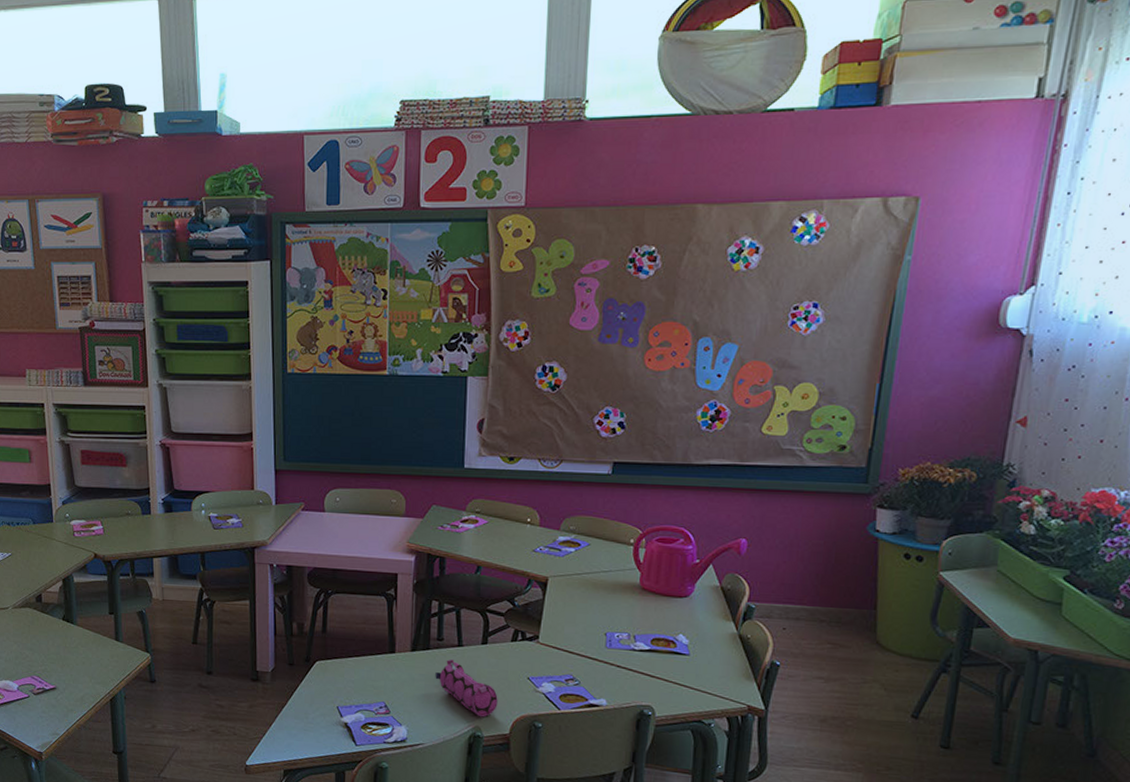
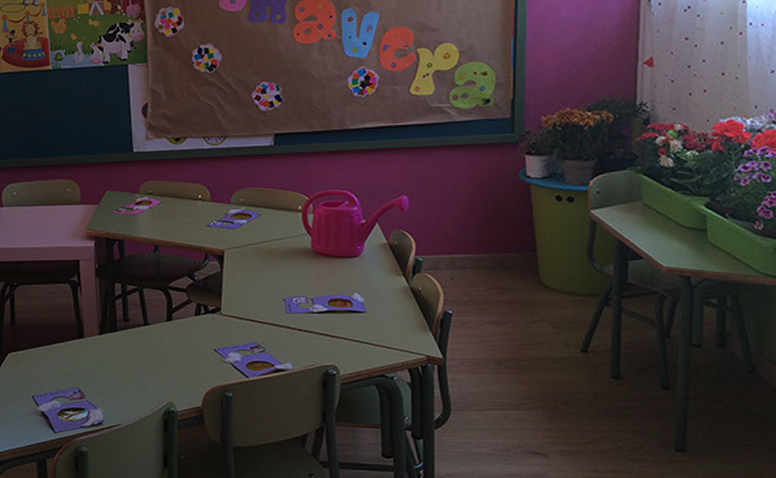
pencil case: present [435,659,498,717] -> none [125,338,188,393]

